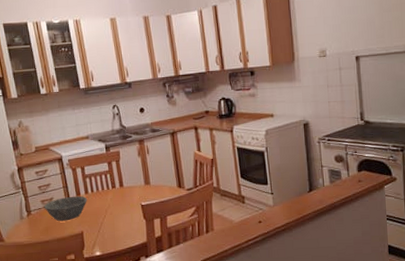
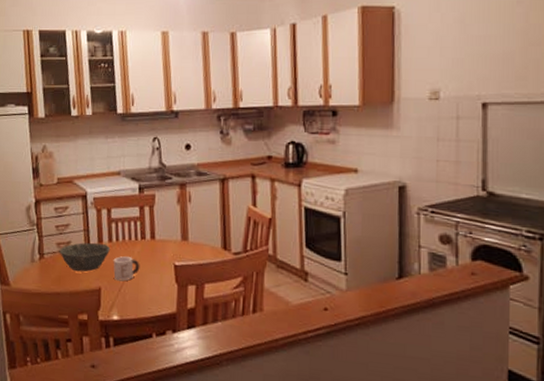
mug: none [91,204,114,224] -> present [113,256,140,282]

